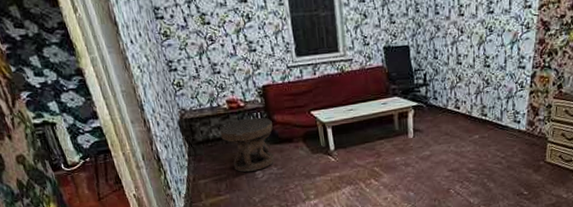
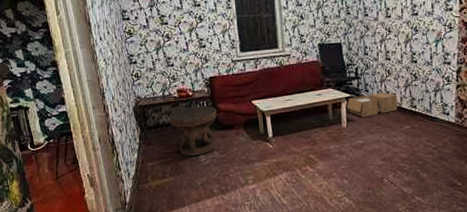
cardboard box: none [413,100,468,127] -> present [346,92,398,117]

